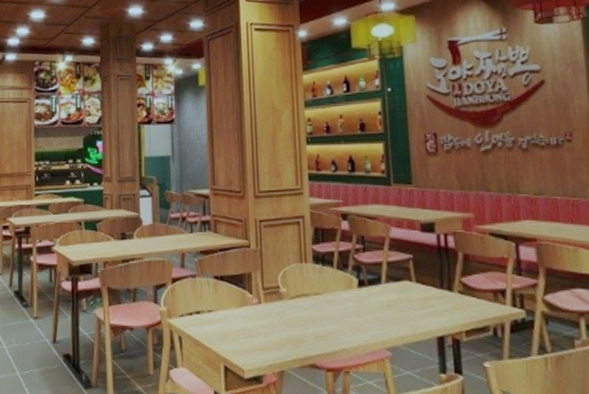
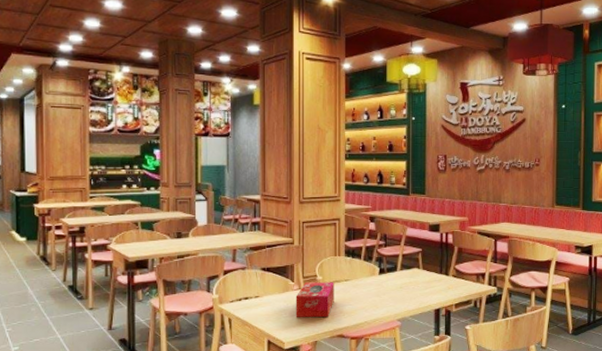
tissue box: none [255,295,303,341] -> present [295,282,334,318]

